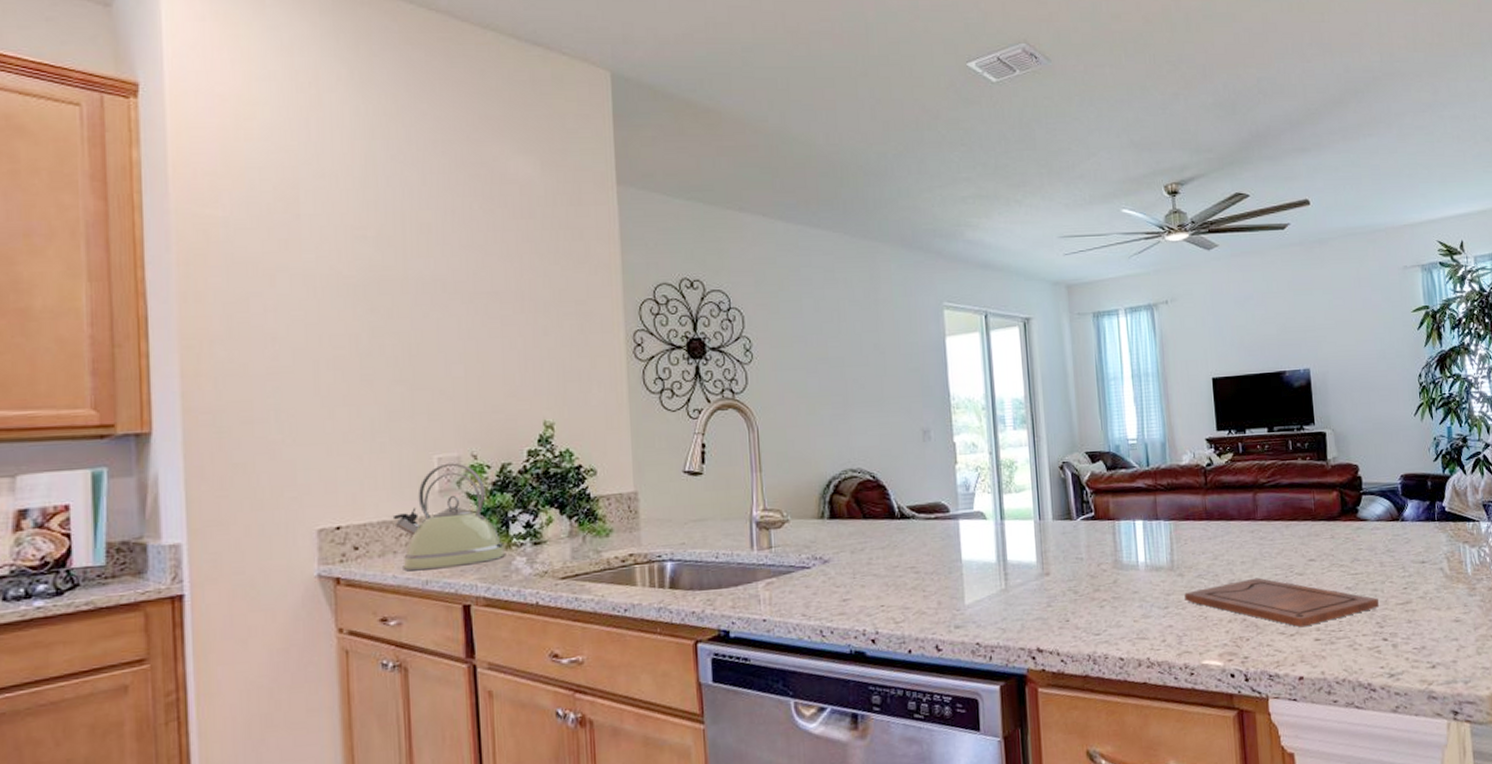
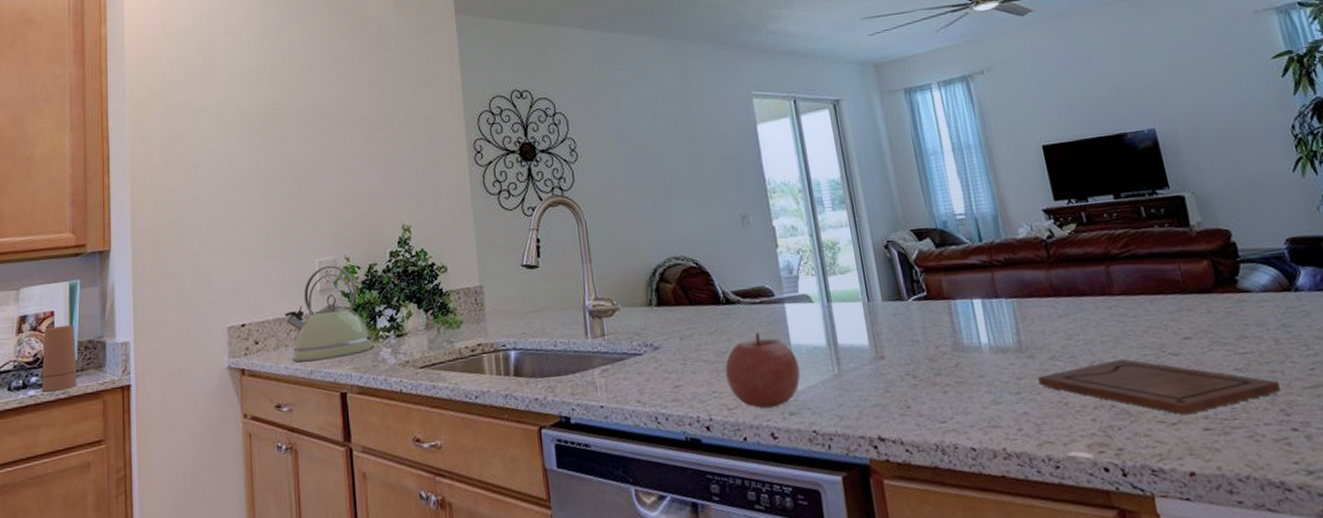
canister: none [53,523,105,604] -> present [42,325,76,393]
fruit: none [895,546,969,622] -> present [725,331,801,409]

